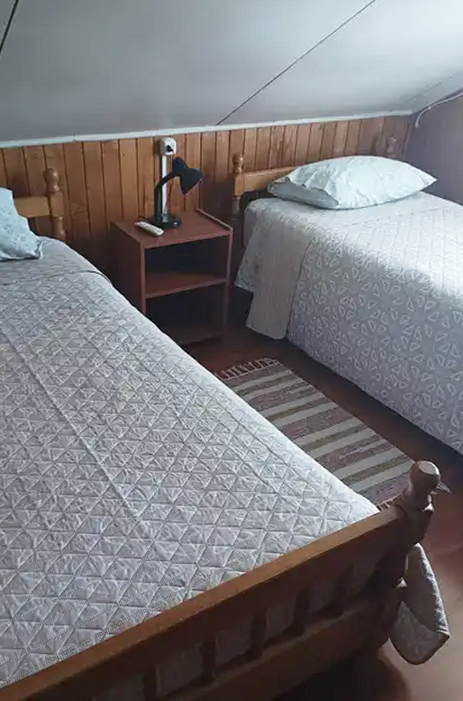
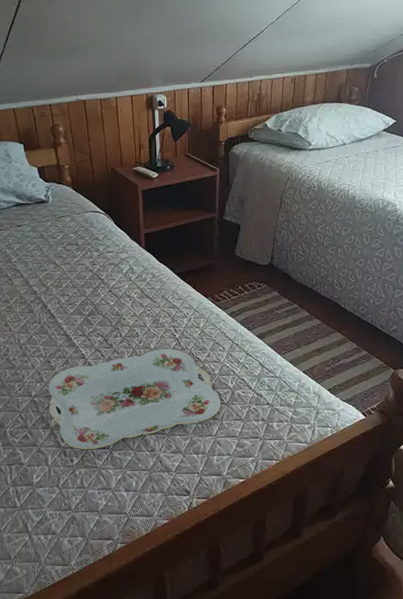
serving tray: none [35,427,224,534] -> present [48,348,222,450]

